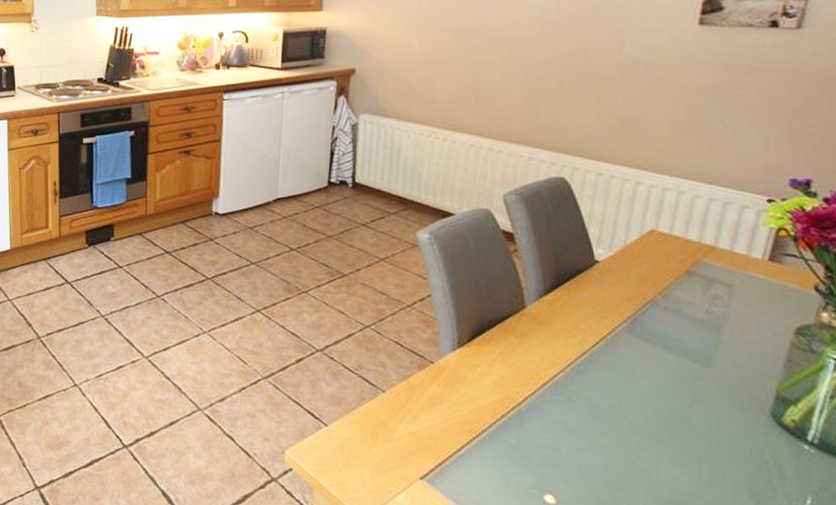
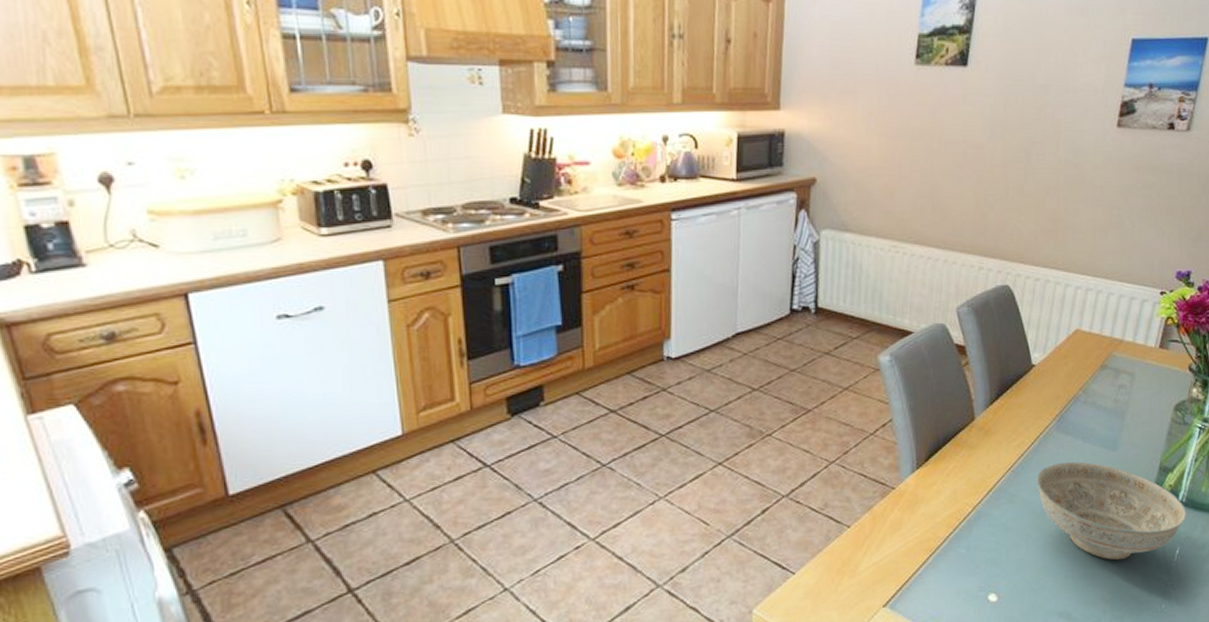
decorative bowl: none [603,368,821,495] -> present [1036,461,1186,560]

